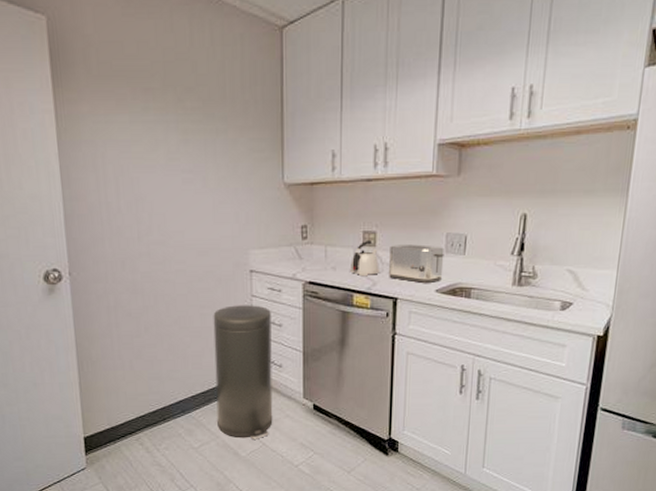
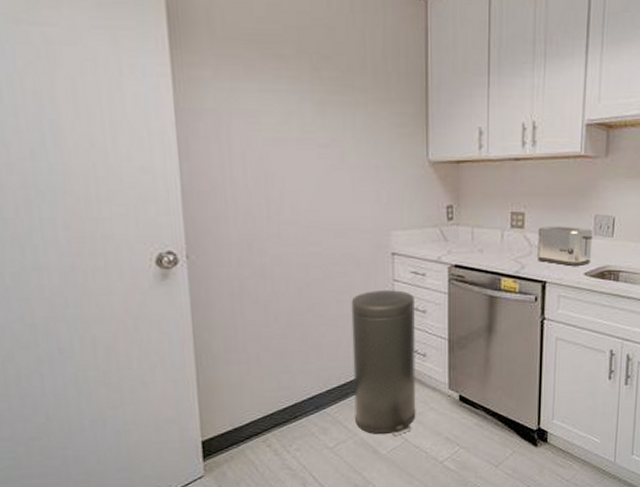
kettle: present [349,239,379,275] -> none [497,221,528,258]

